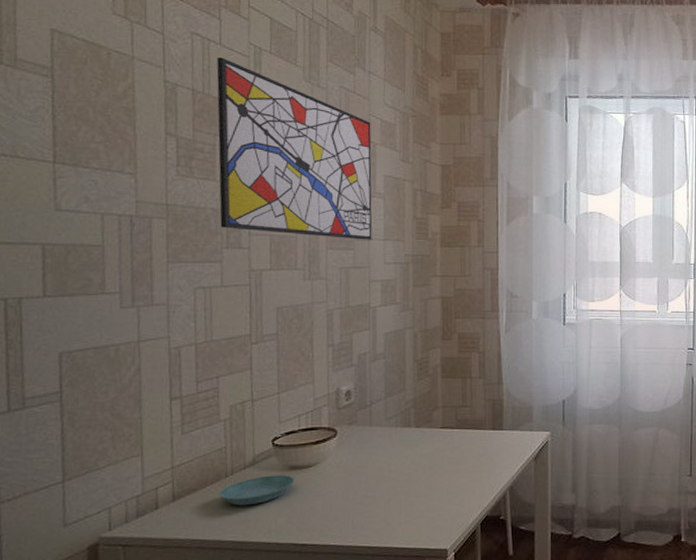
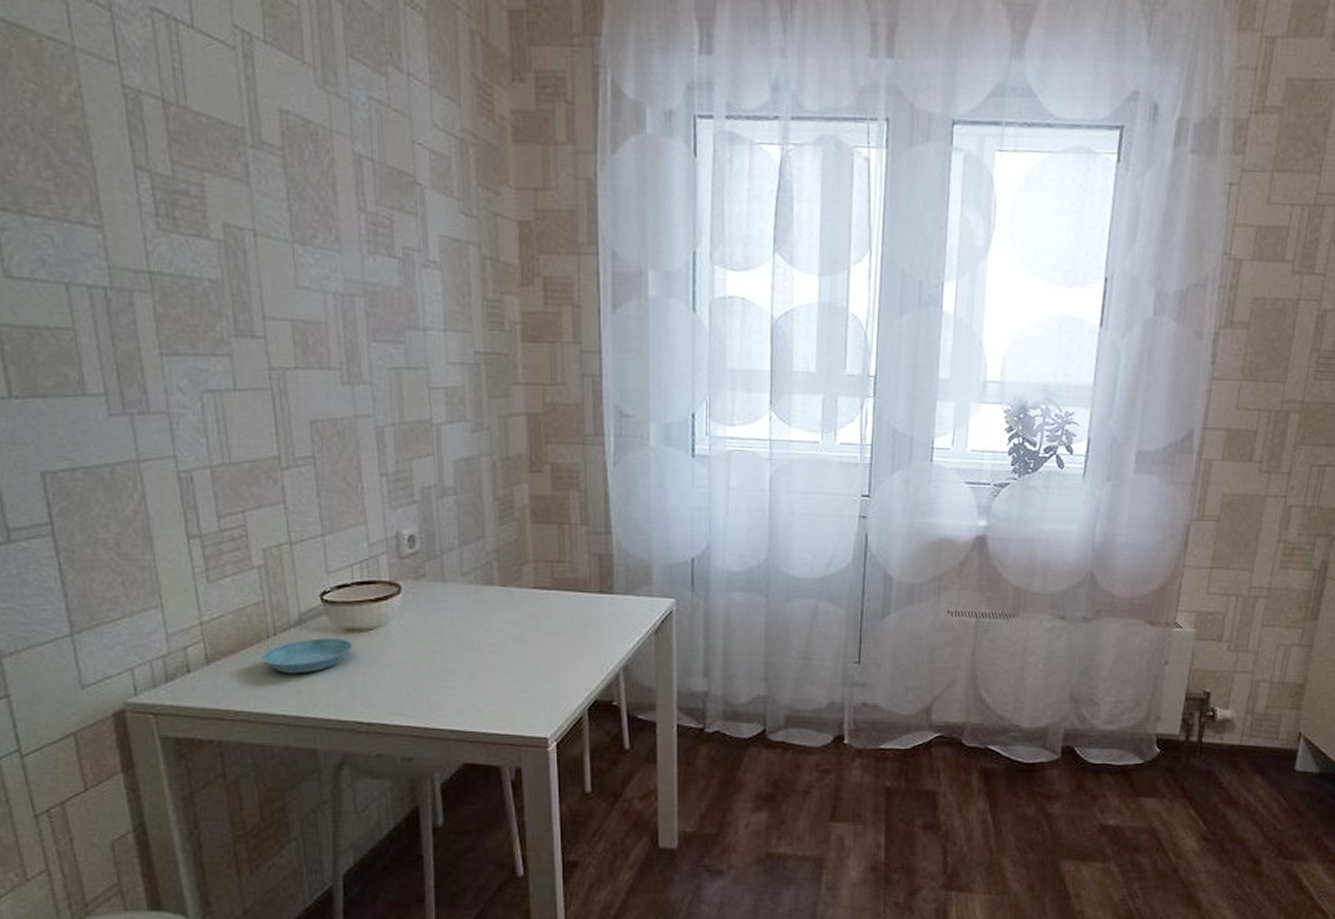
wall art: present [216,57,373,240] -> none [191,48,428,330]

